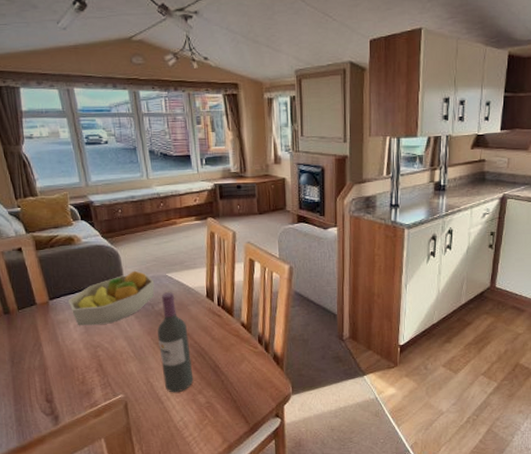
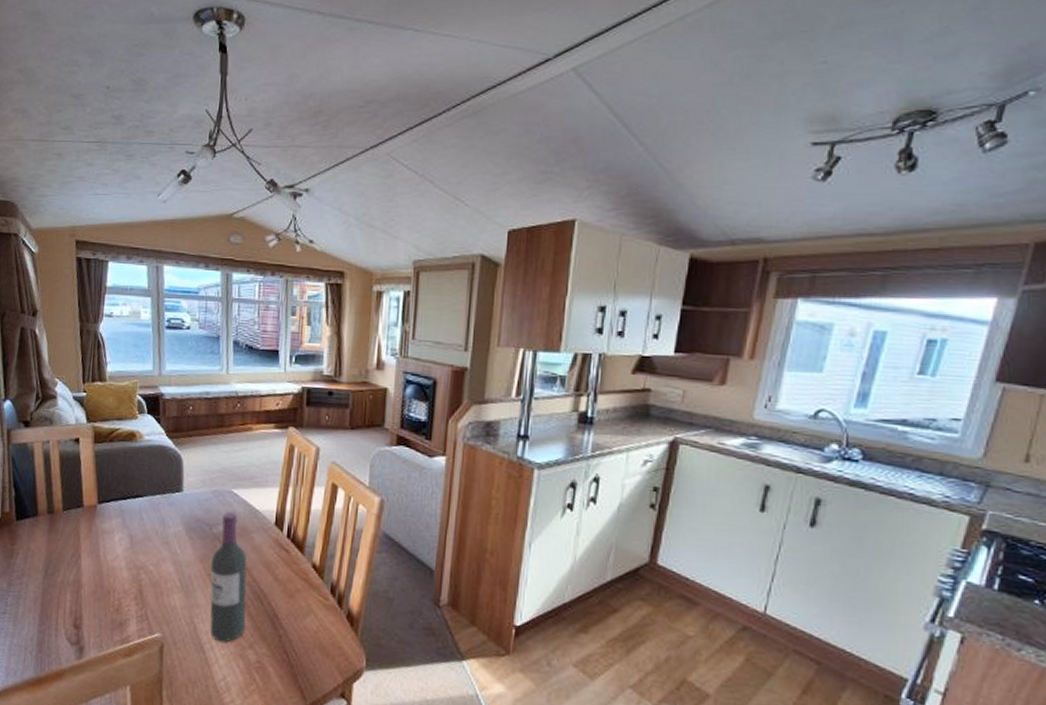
fruit bowl: present [67,270,155,326] -> none [117,480,217,542]

